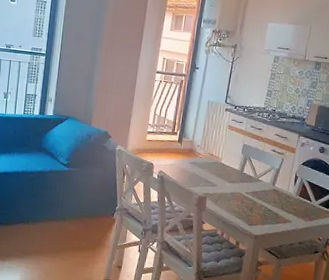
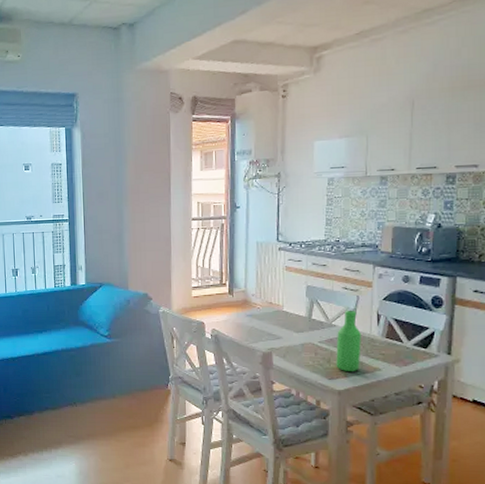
bottle: none [256,169,281,221] -> present [336,310,361,371]

